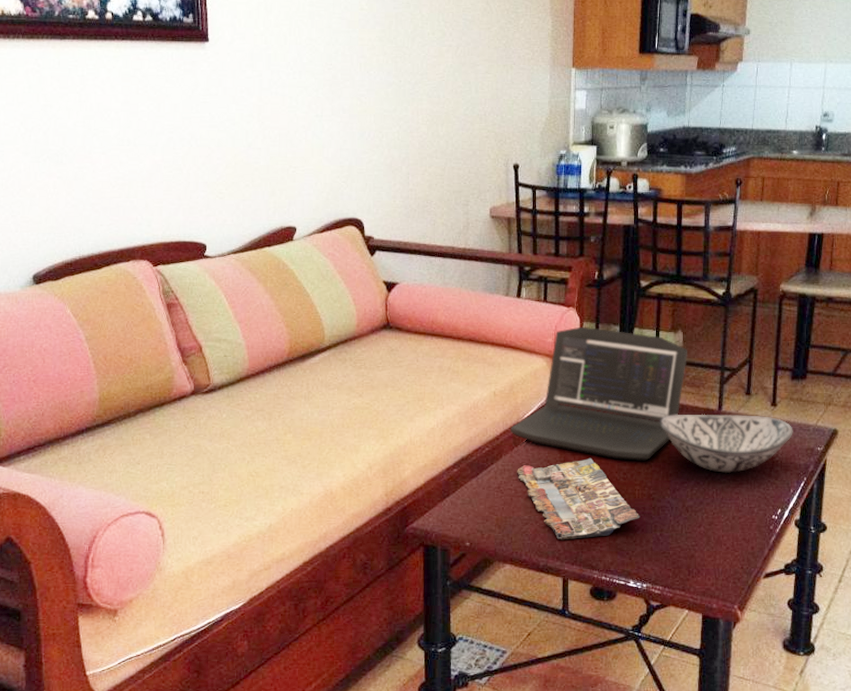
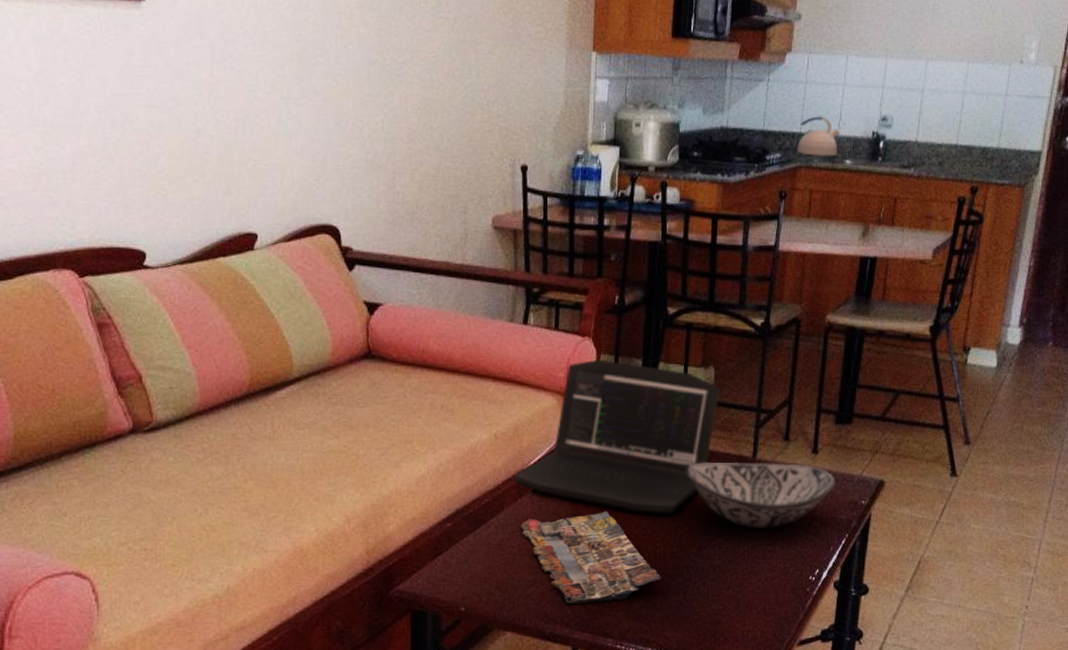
kettle: none [749,114,787,148] -> present [796,116,840,157]

